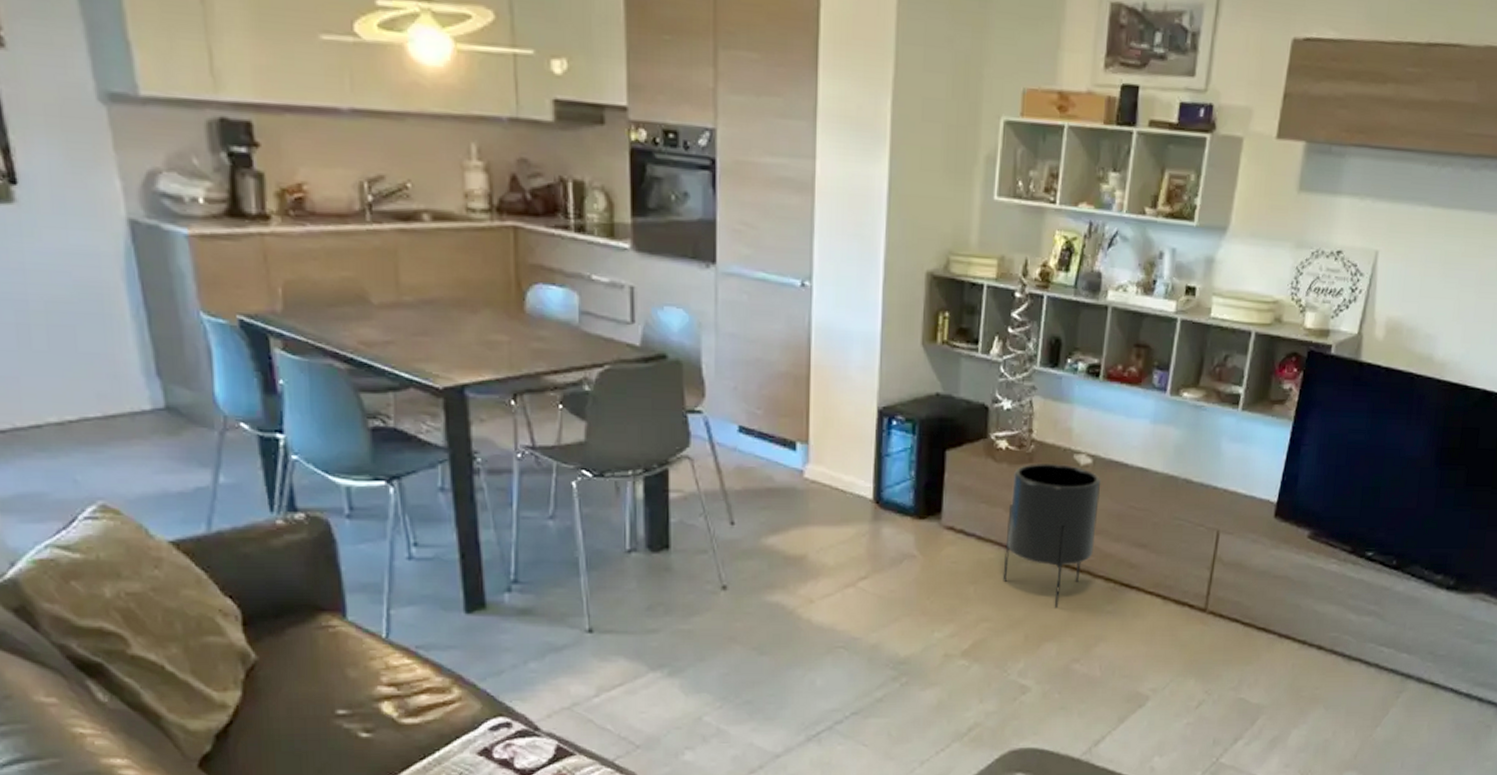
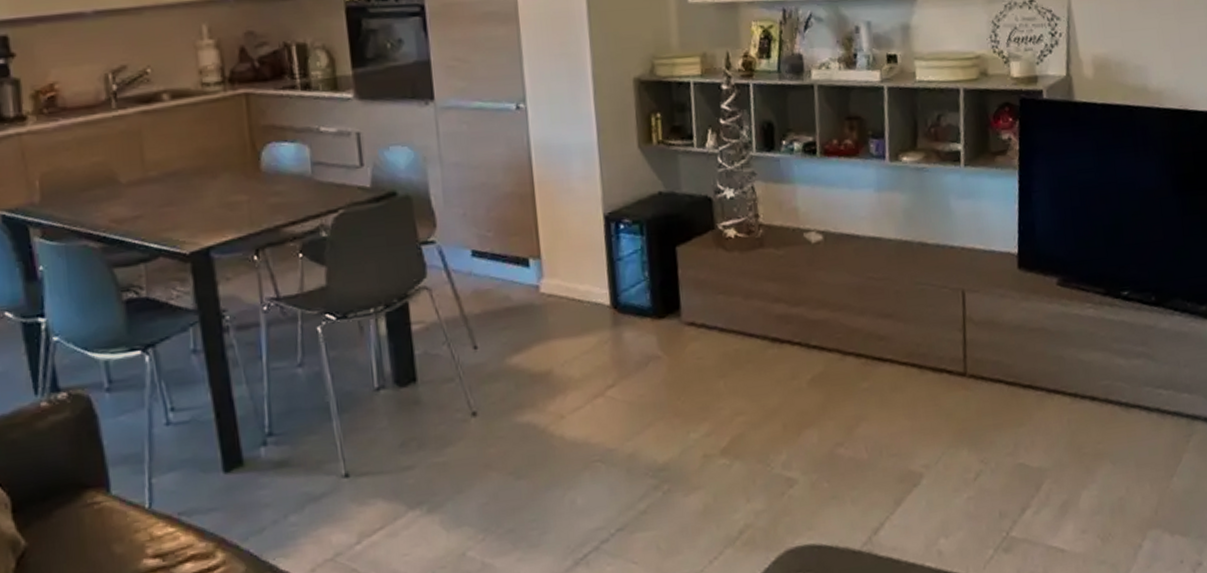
planter: present [1002,463,1101,607] -> none [746,244,840,391]

